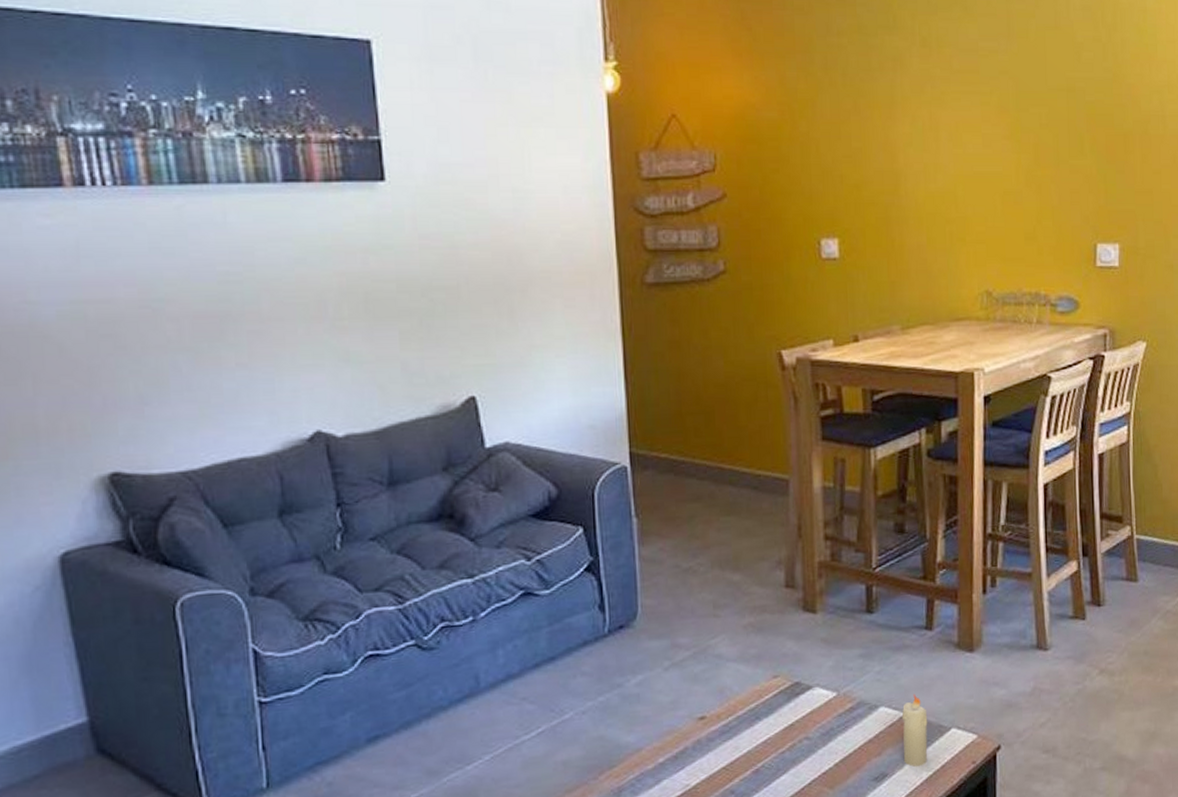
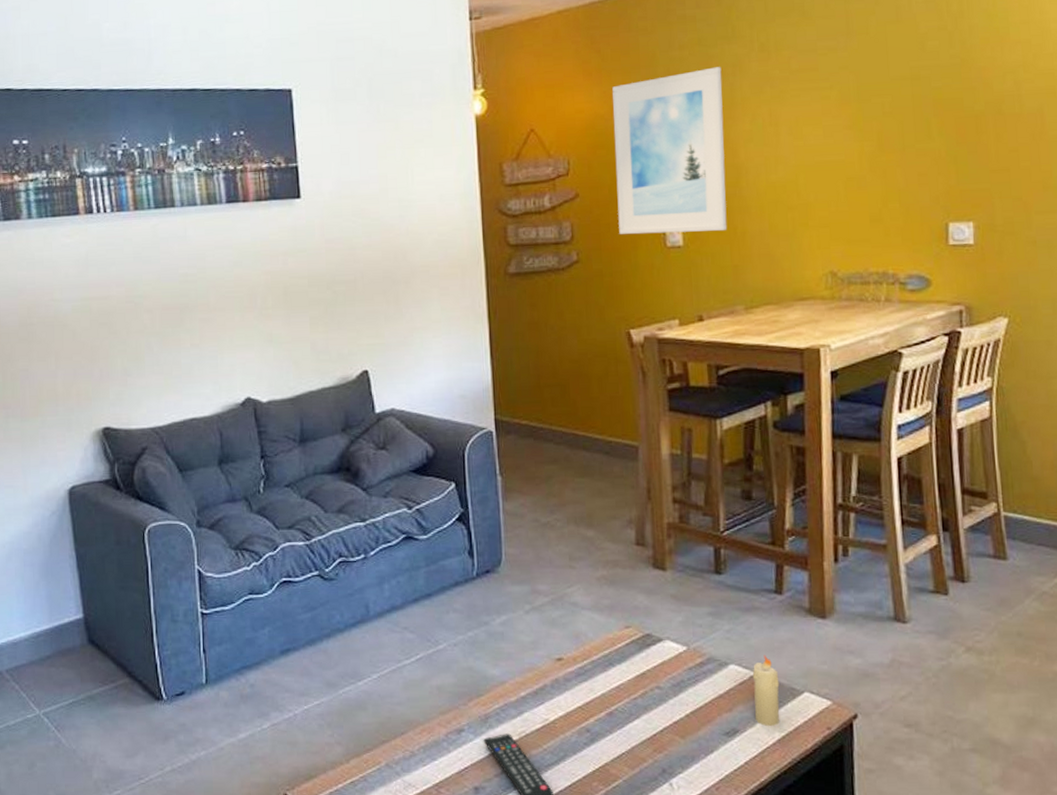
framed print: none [765,59,885,243] -> present [612,67,727,235]

